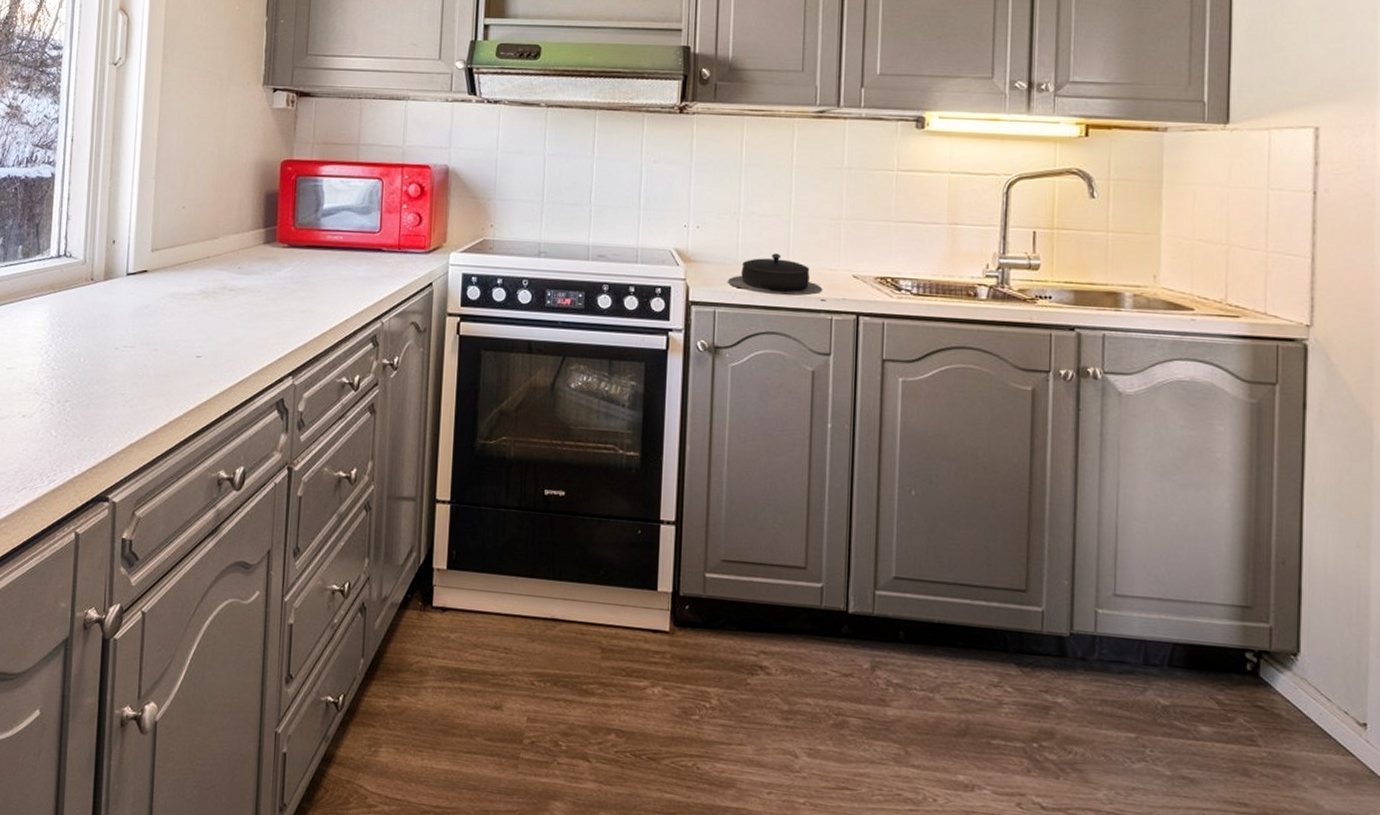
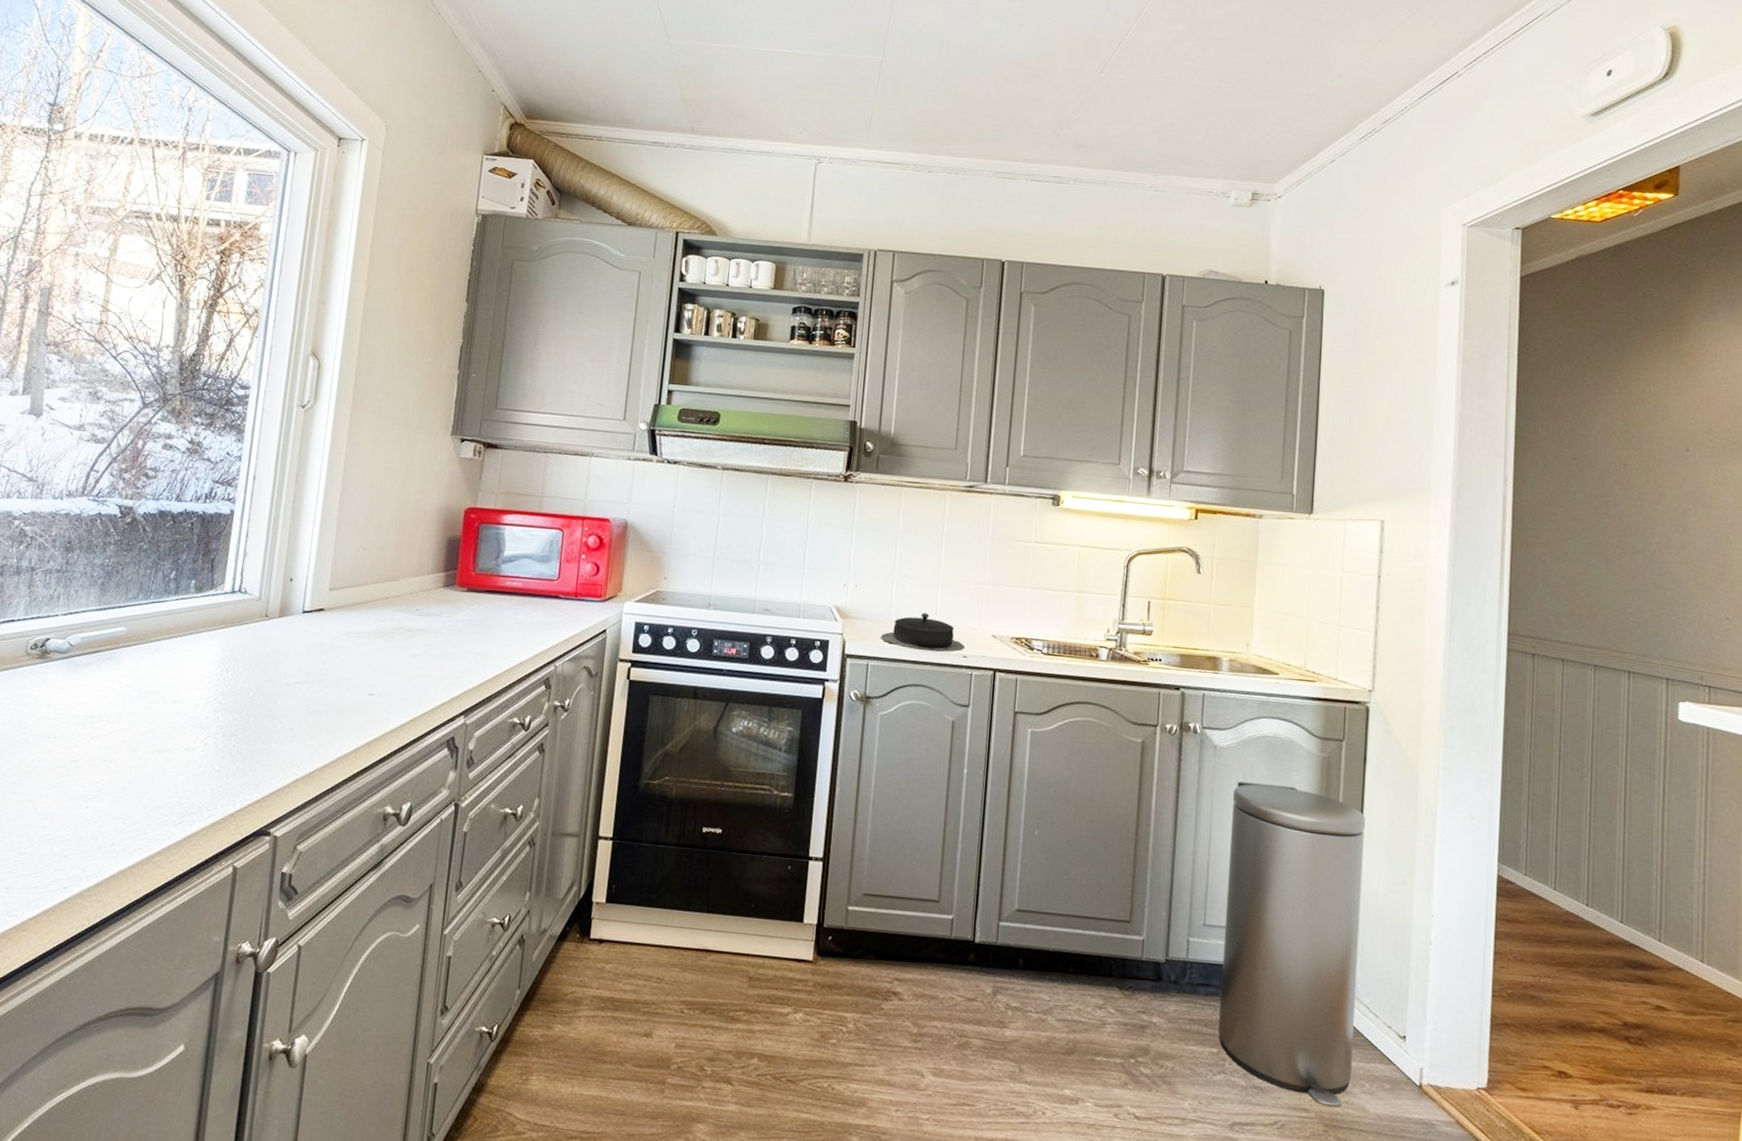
pedal bin: none [1136,433,1308,804] -> present [1218,781,1366,1108]

